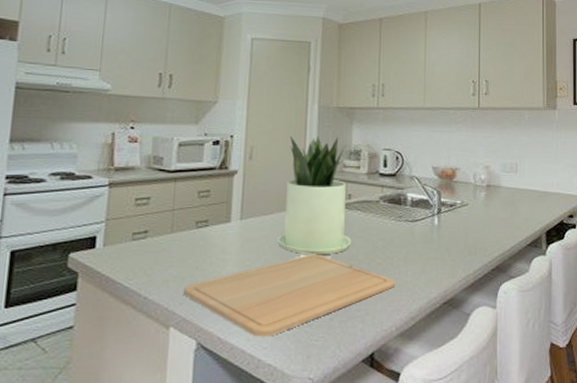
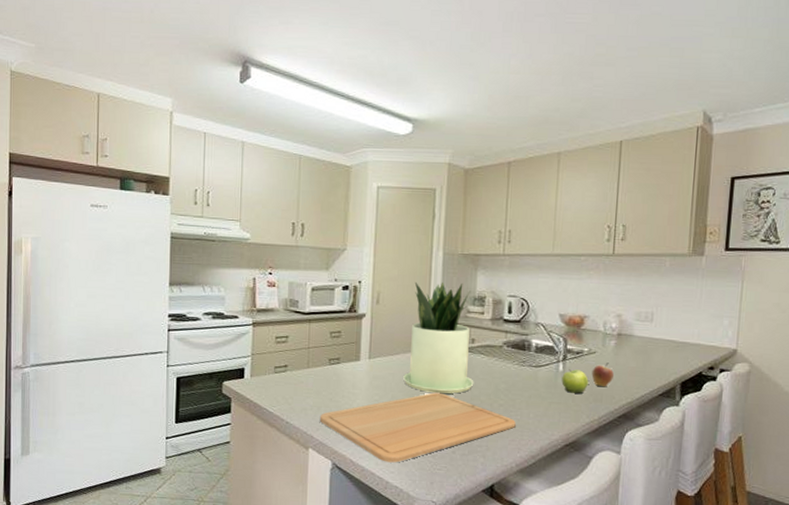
fruit: none [437,223,463,247] -> present [561,369,589,394]
fruit: none [465,216,485,239] -> present [591,364,614,386]

